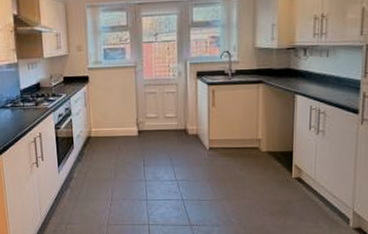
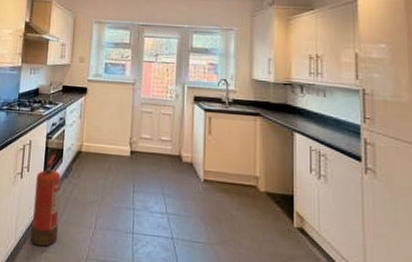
fire extinguisher: none [51,142,80,220] -> present [30,154,61,247]

